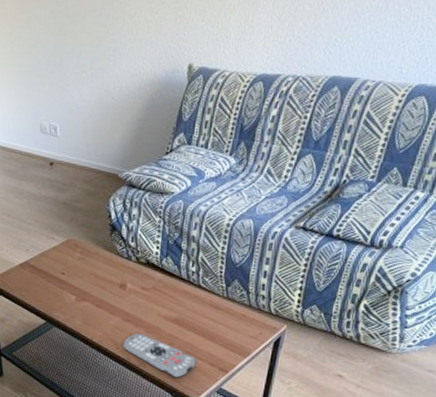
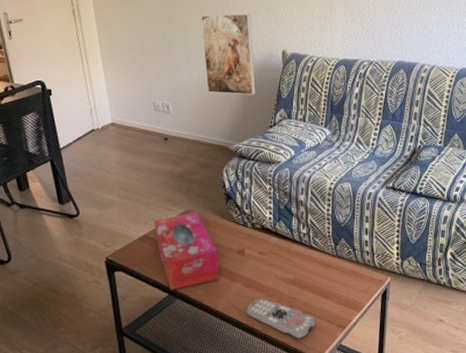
tissue box: none [35,241,99,318] -> present [154,212,220,290]
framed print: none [96,19,156,117] -> present [200,13,256,96]

